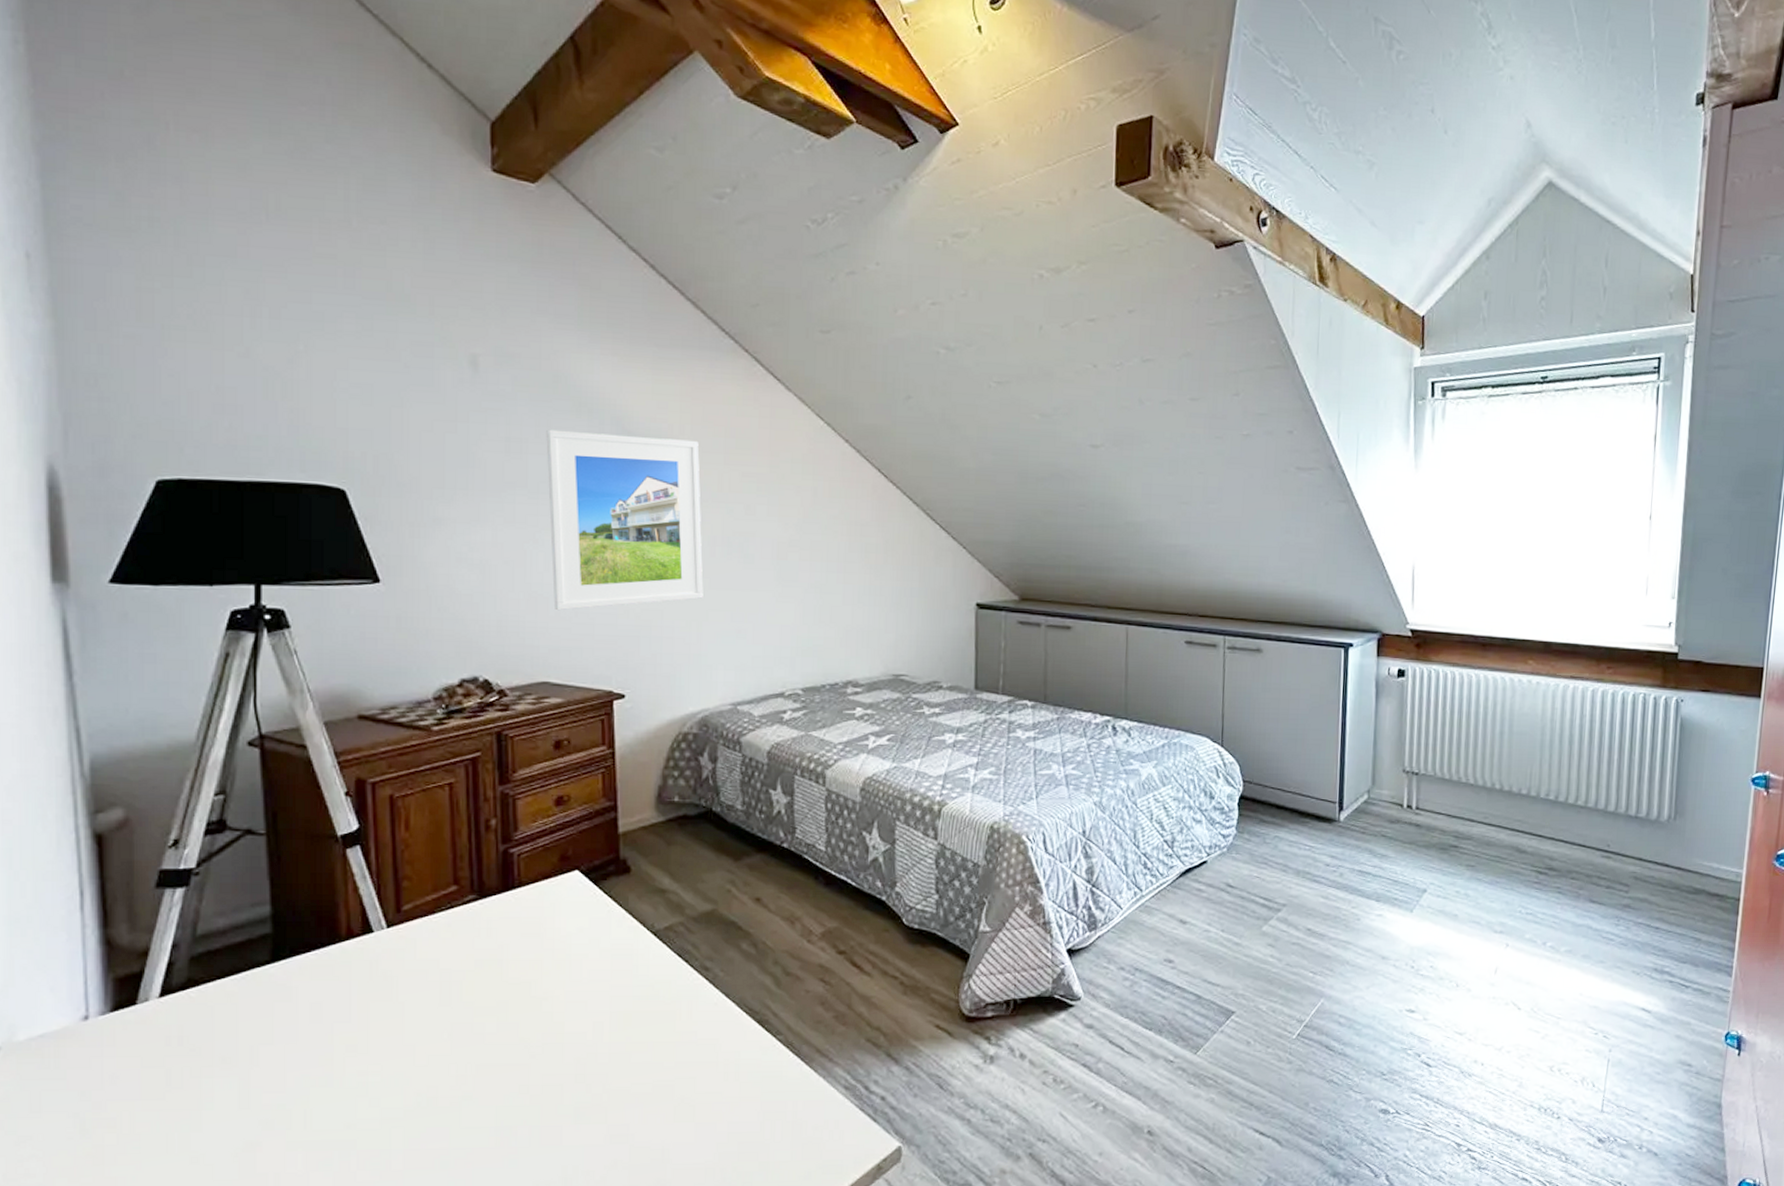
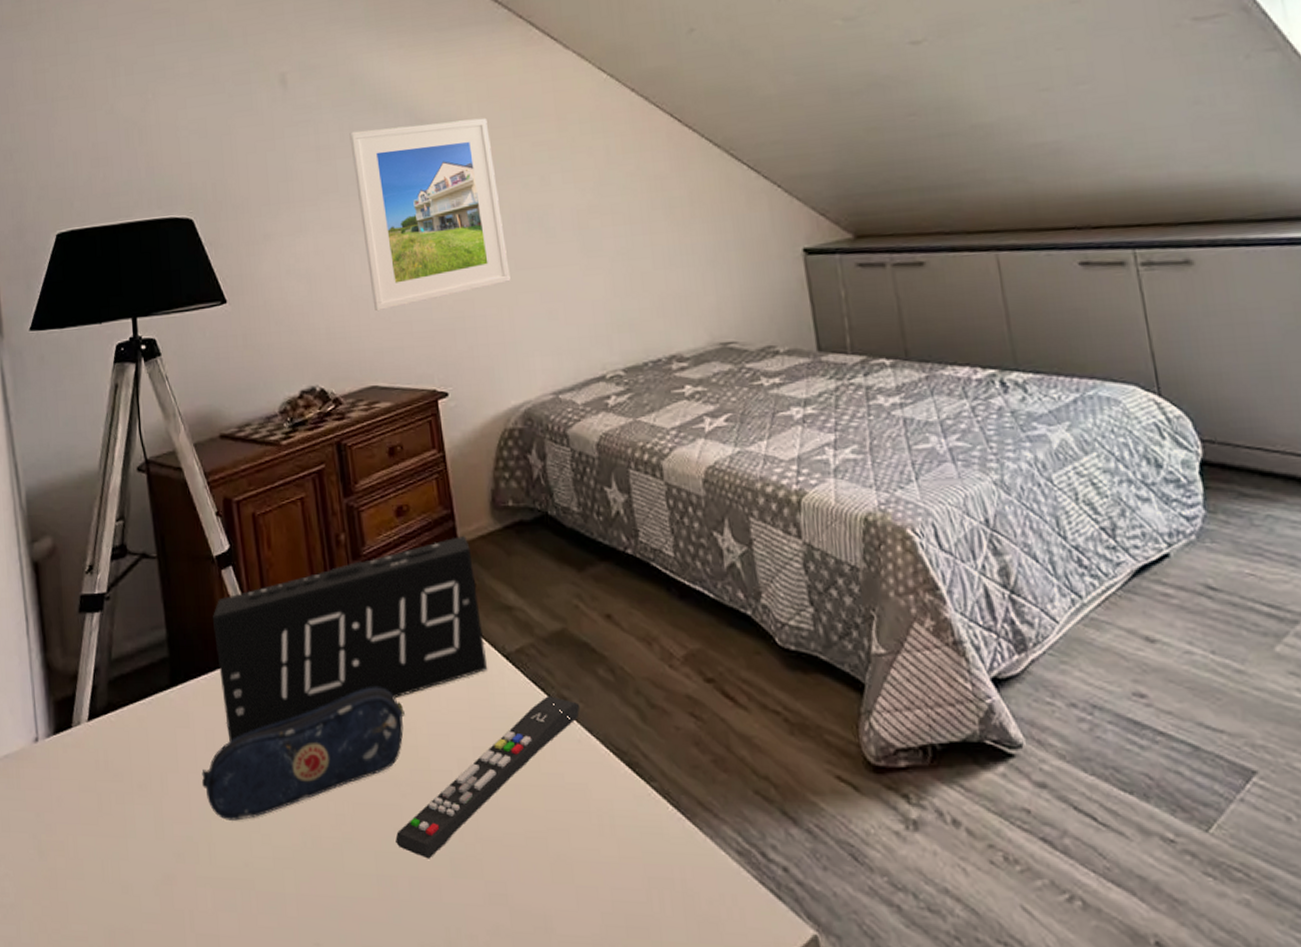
pencil case: none [301,960,543,1087] -> present [201,687,405,821]
alarm clock: none [331,825,635,1014] -> present [213,535,488,742]
remote control: none [520,967,721,1110] -> present [395,696,580,859]

